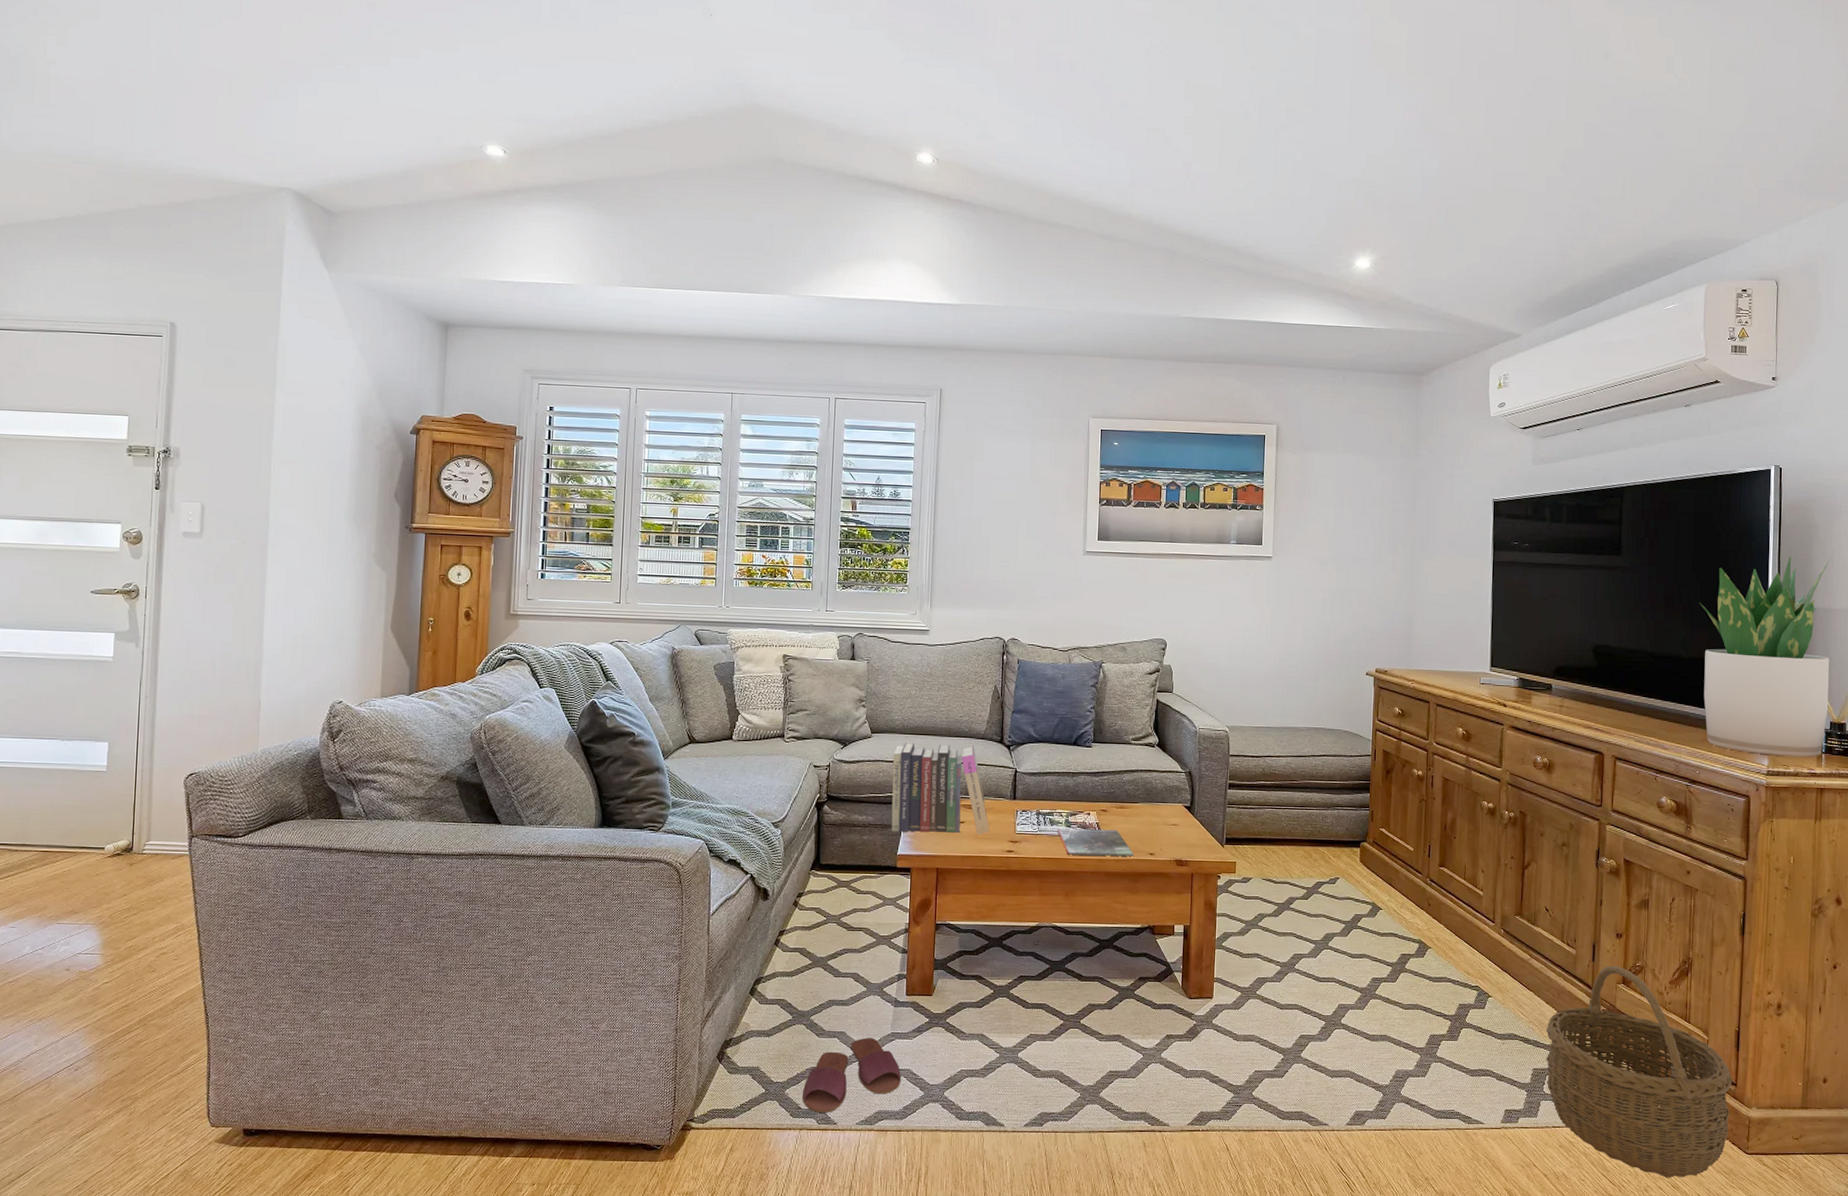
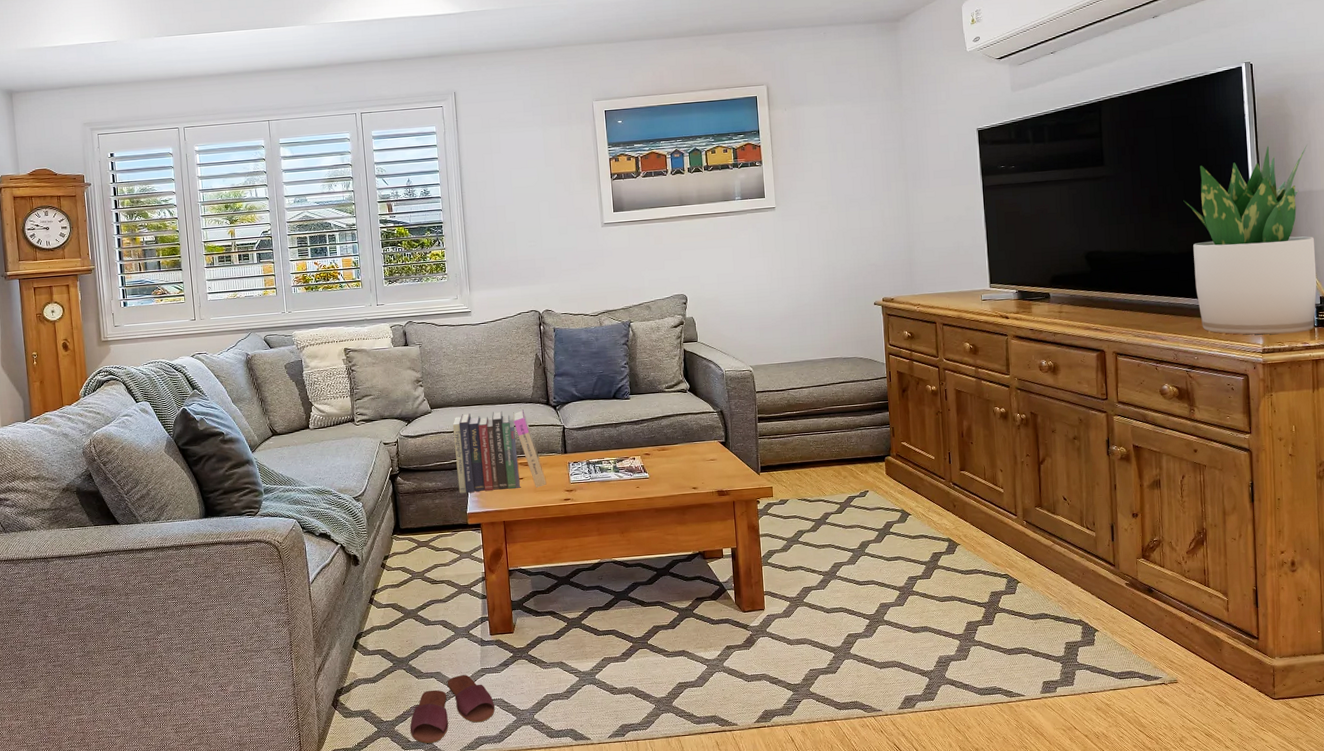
magazine: present [1057,828,1134,856] -> none [607,470,679,497]
wicker basket: present [1546,966,1732,1178] -> none [1074,542,1255,728]

